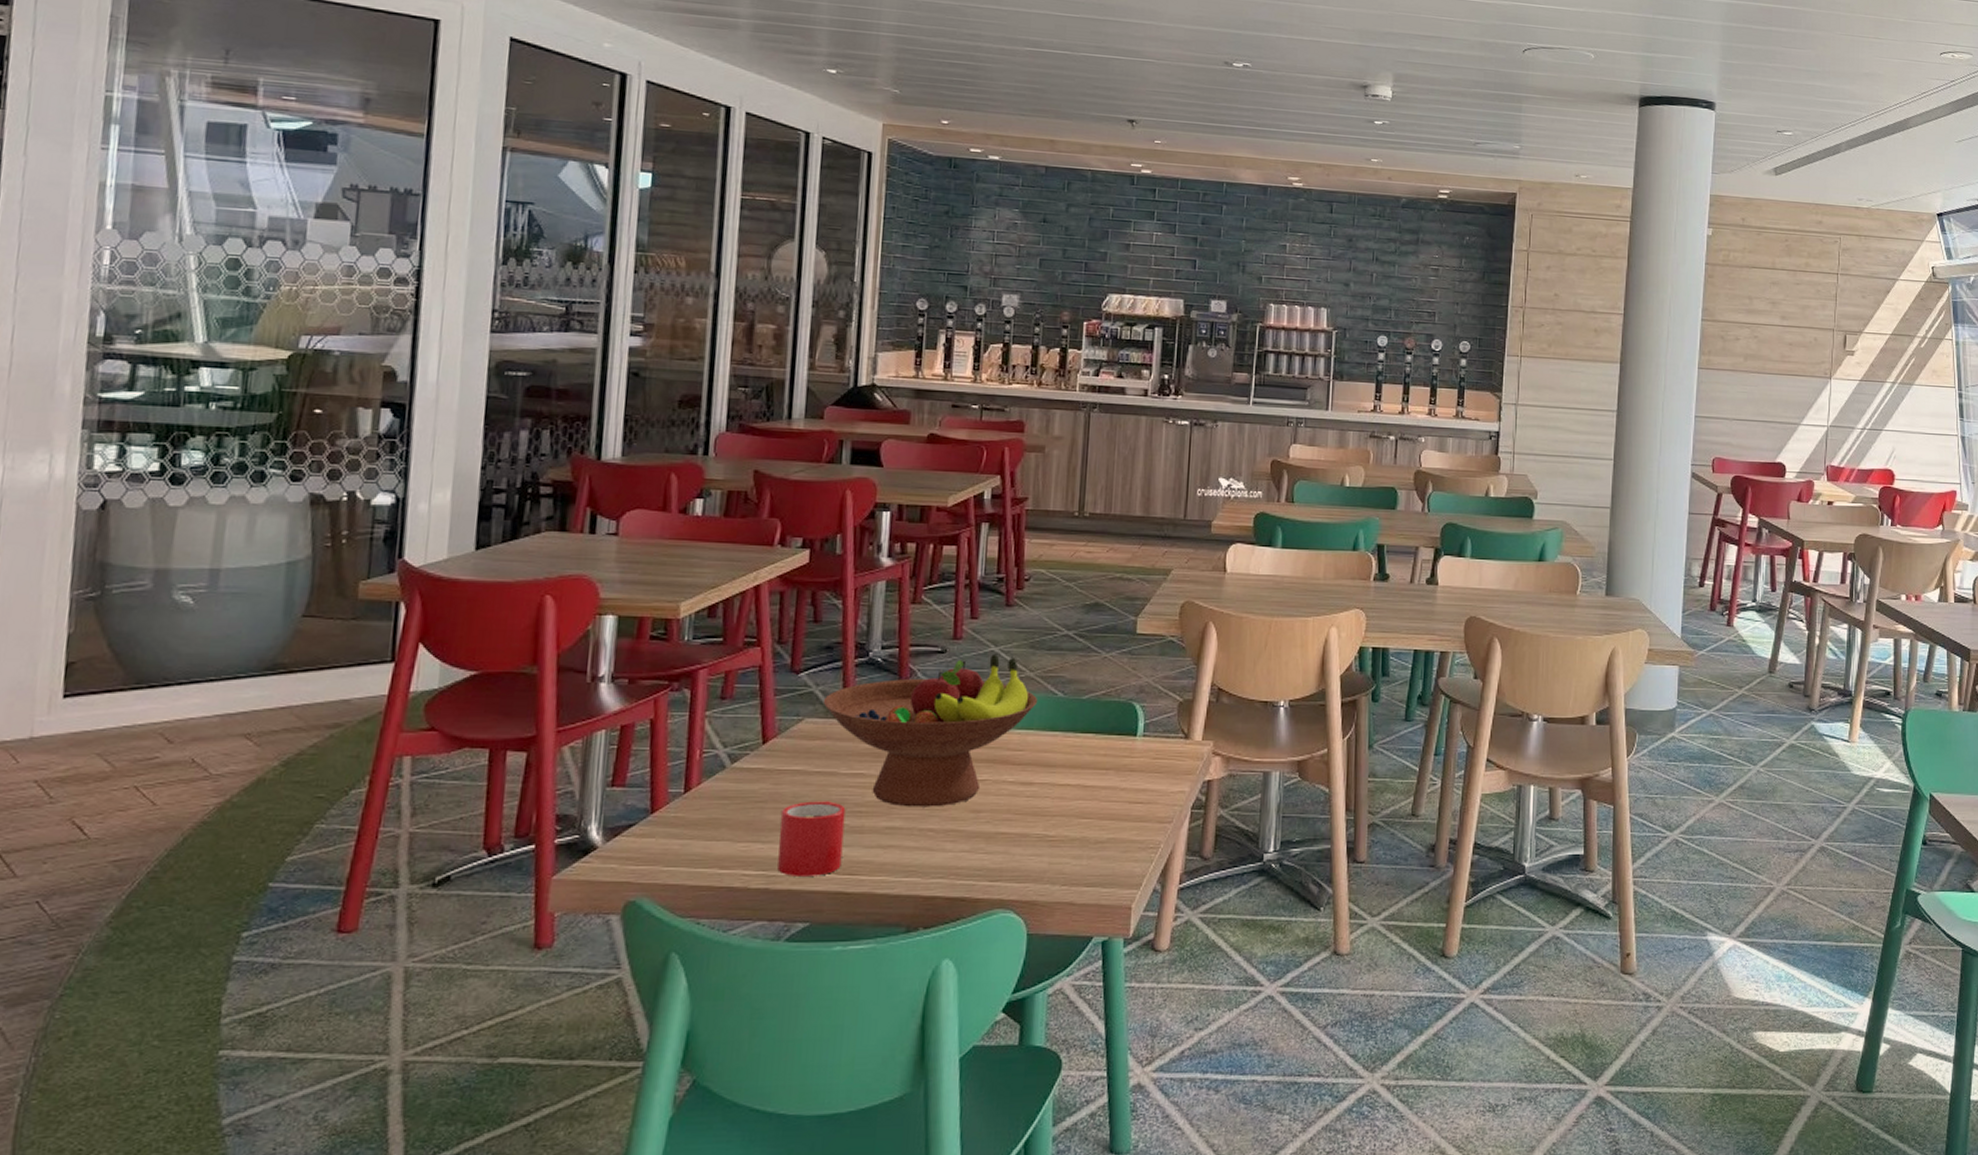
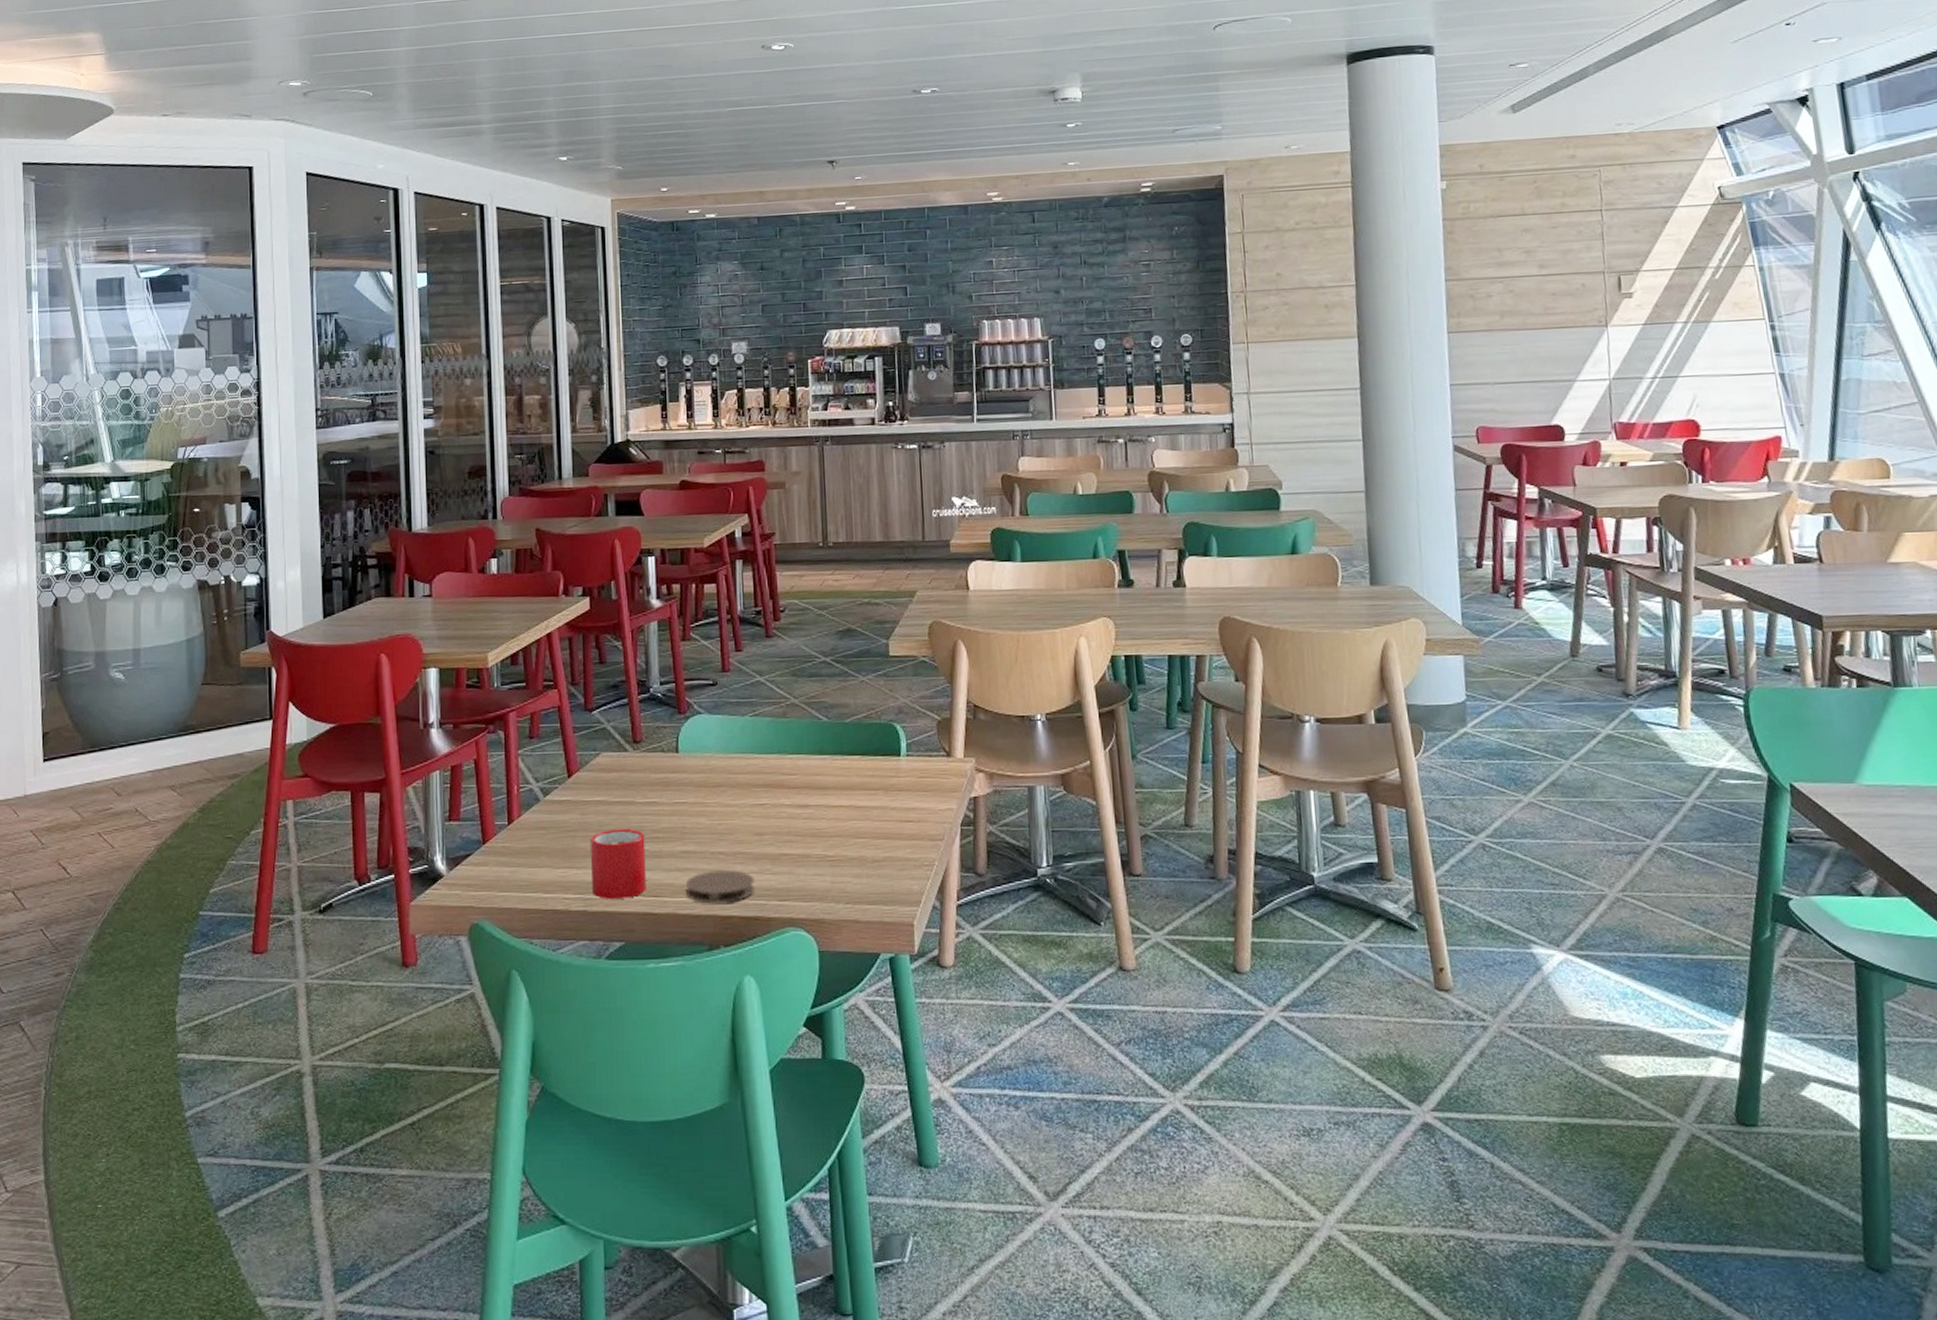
fruit bowl: present [823,655,1037,807] -> none [615,684,804,832]
coaster: none [887,848,965,883] -> present [686,870,754,904]

